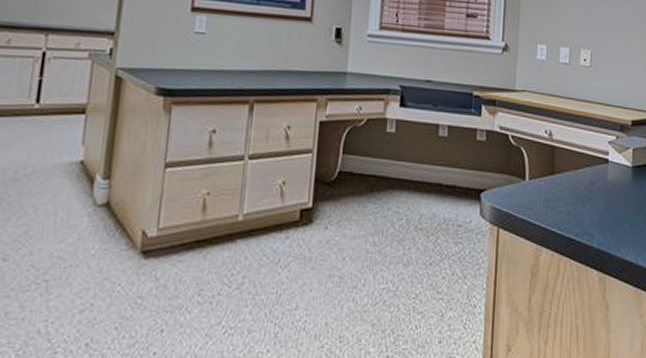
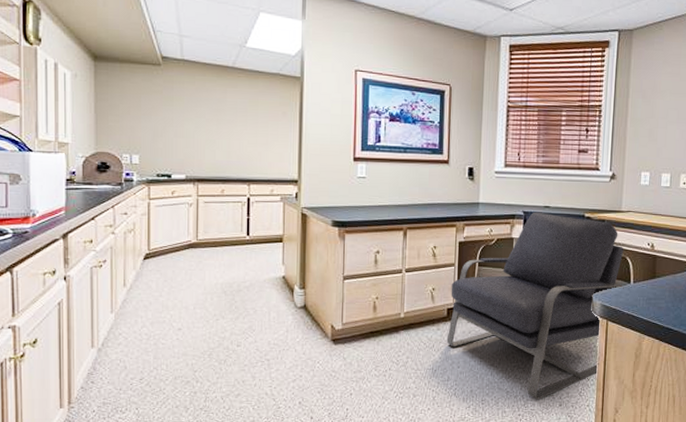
chair: none [297,86,518,335] -> present [446,212,624,400]

